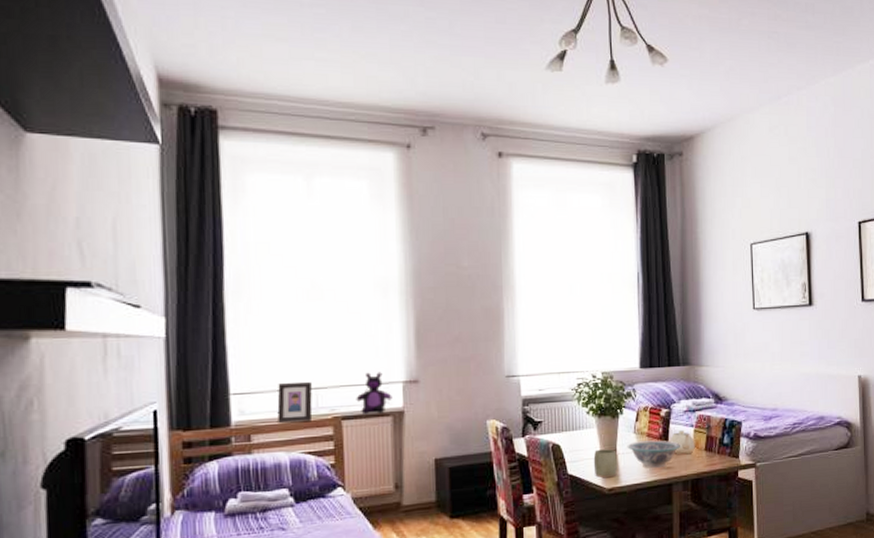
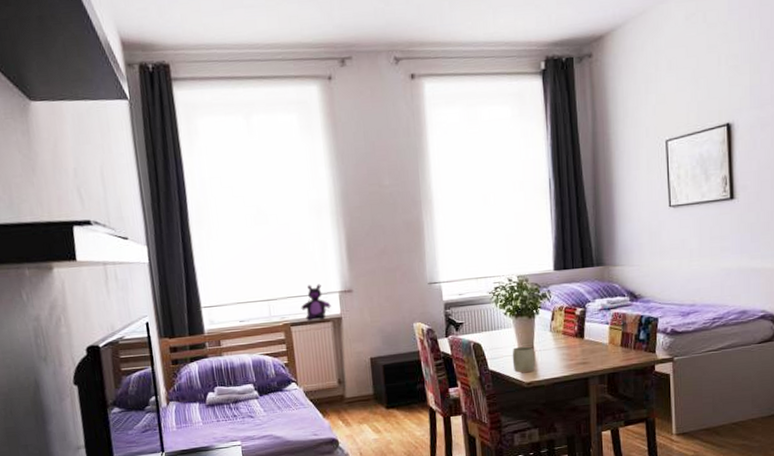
picture frame: present [277,382,313,423] -> none [238,295,267,330]
bowl: present [627,440,682,469] -> none [543,337,597,364]
teapot: present [669,430,695,455] -> none [584,328,611,351]

